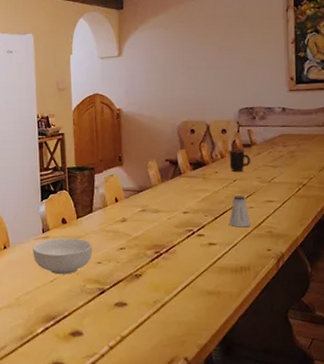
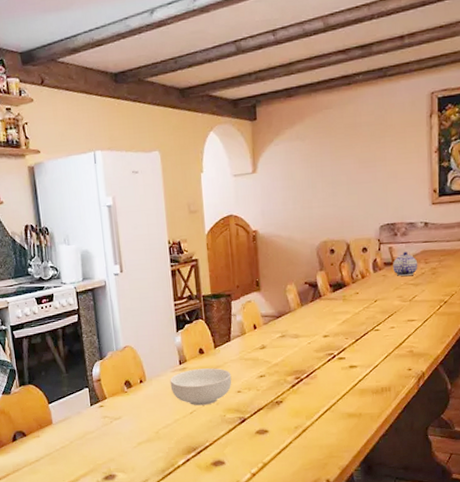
saltshaker: present [228,196,252,228] -> none [369,316,392,349]
mug: present [229,149,251,171] -> none [370,267,392,292]
teapot: none [252,135,277,158] -> present [393,252,418,276]

